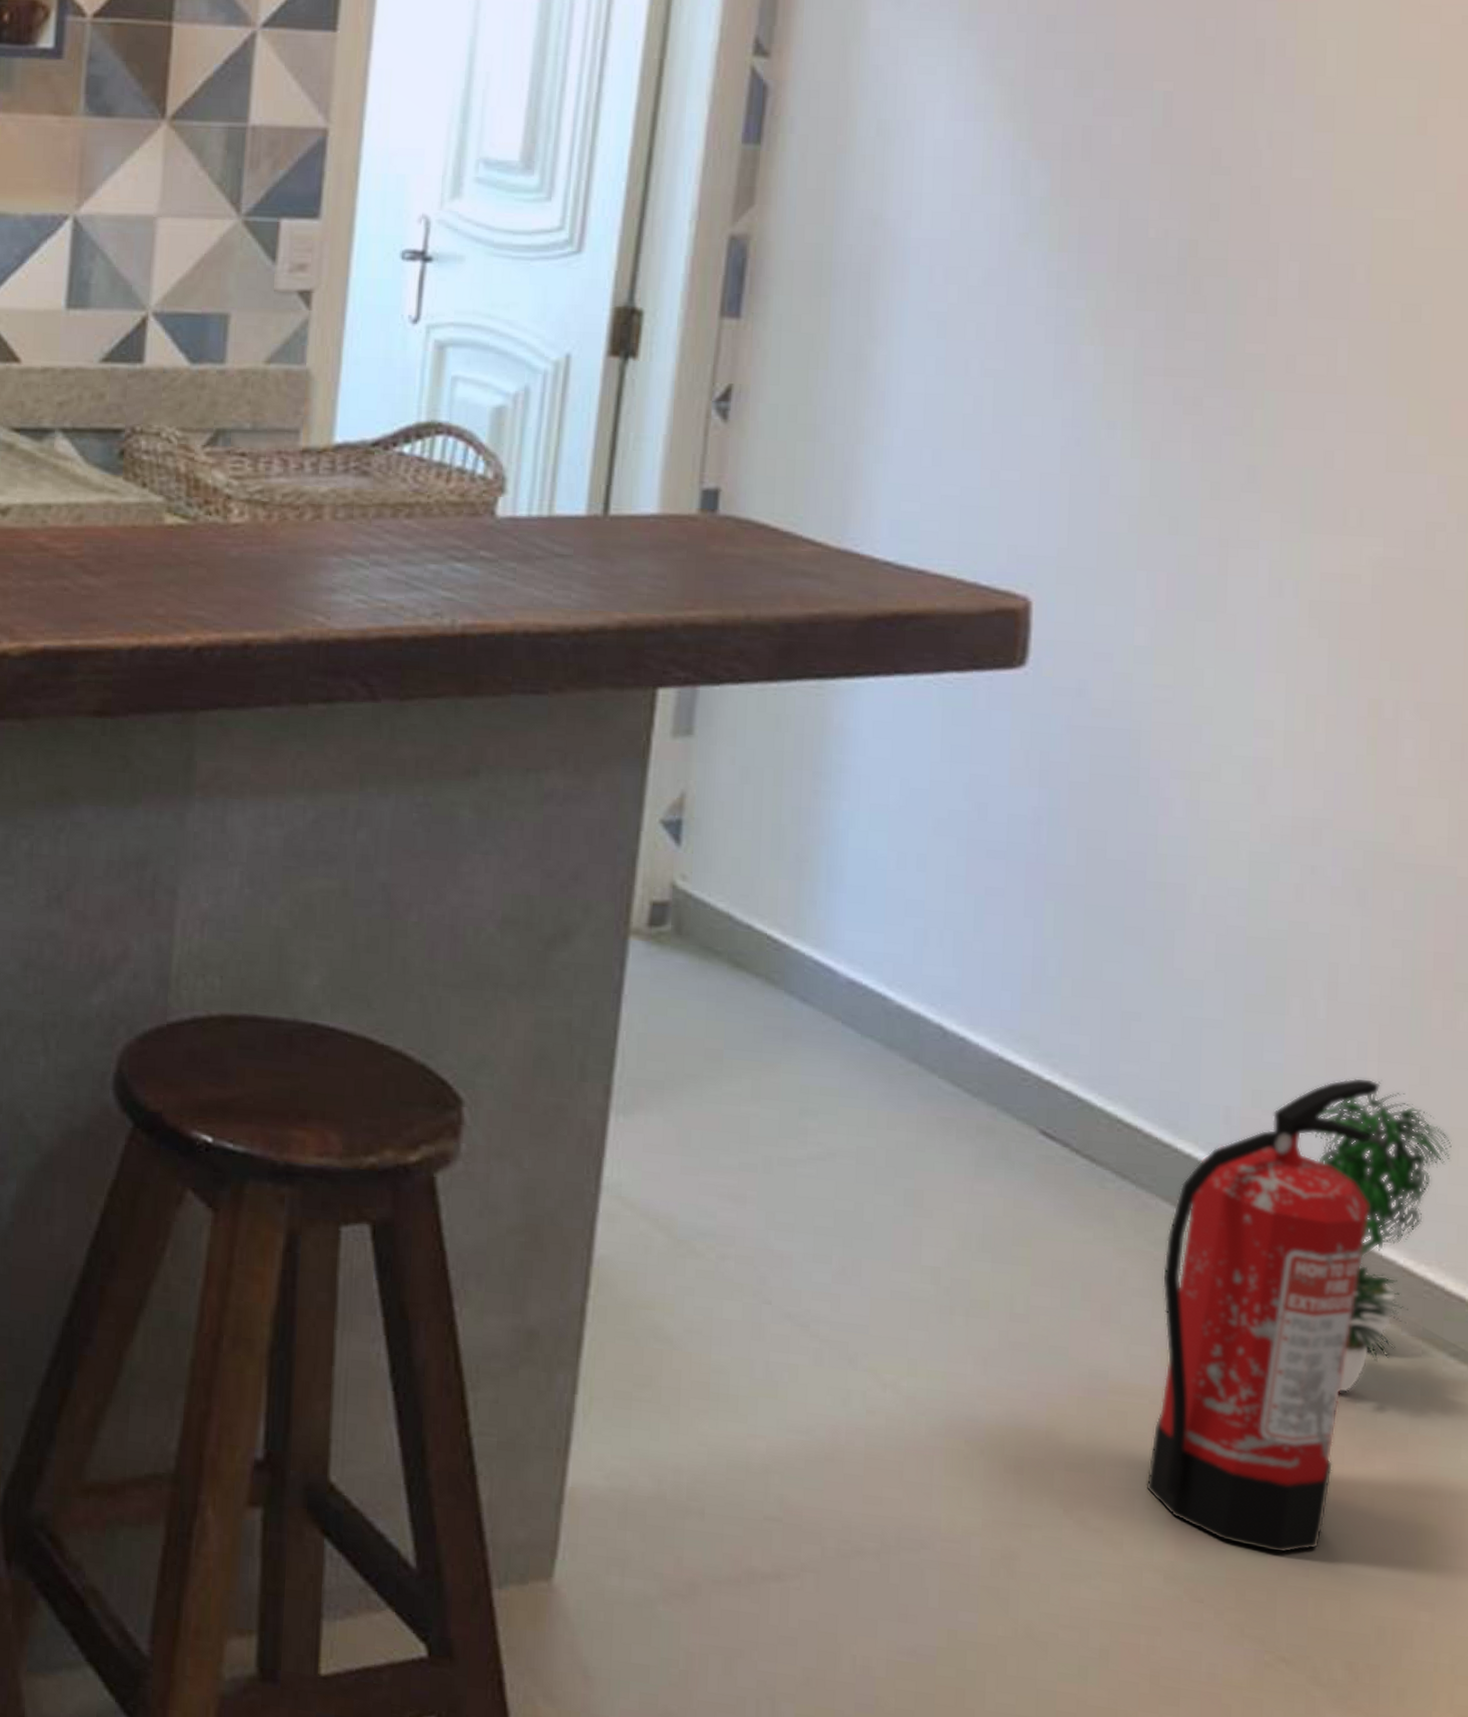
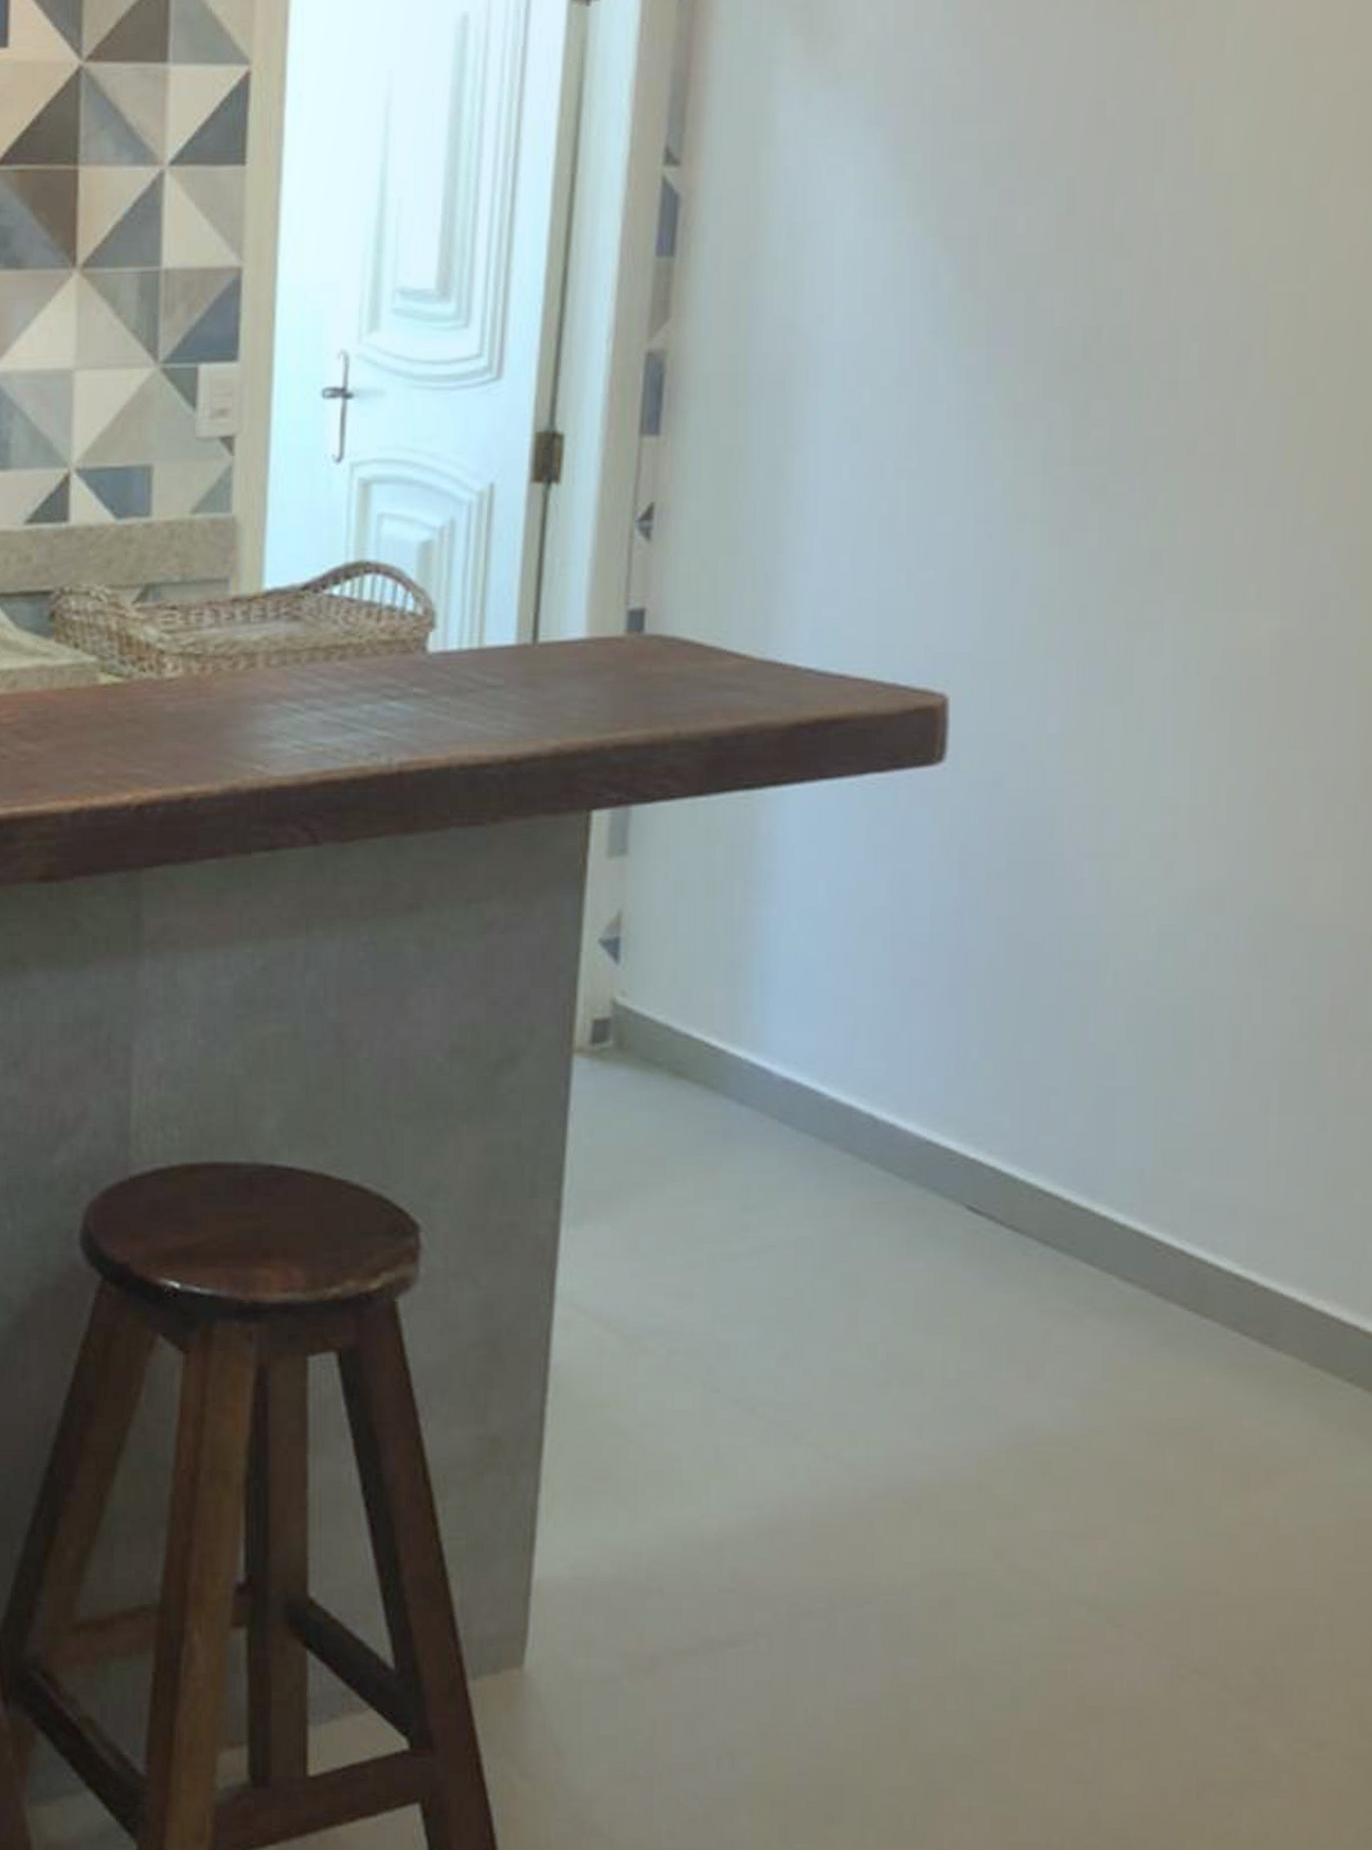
fire extinguisher: present [1146,1077,1381,1554] -> none [1070,1130,1281,1576]
potted plant: present [1315,1081,1452,1393] -> none [1221,1132,1347,1425]

